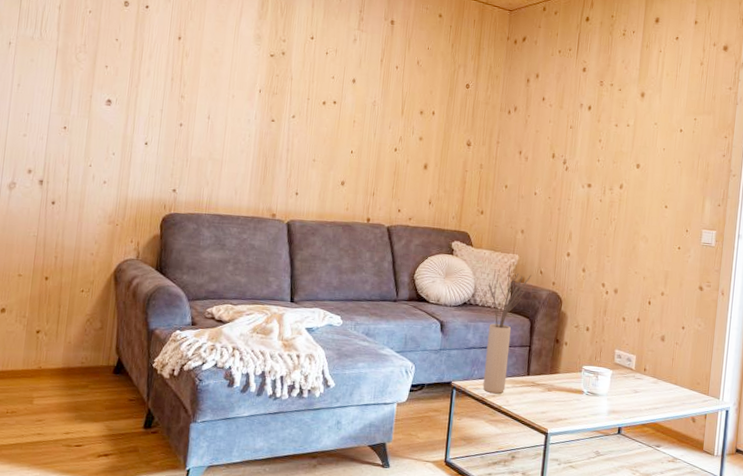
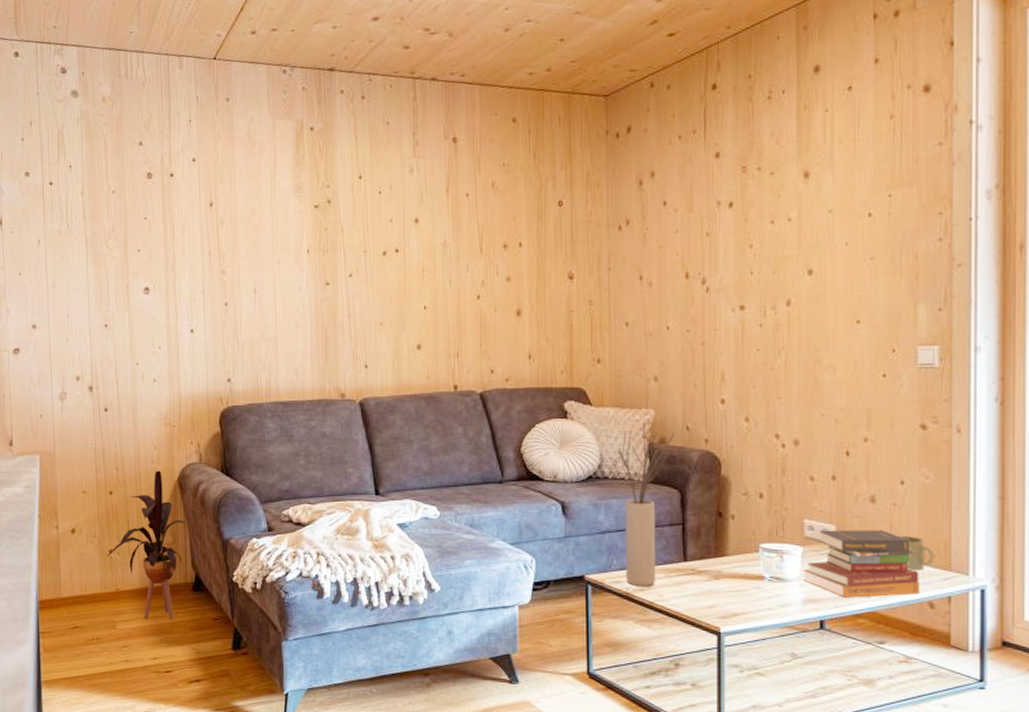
house plant: none [34,262,116,398] -> present [107,470,186,620]
books: none [610,358,688,412] -> present [803,530,920,598]
mug: none [677,367,699,394] -> present [898,536,935,571]

